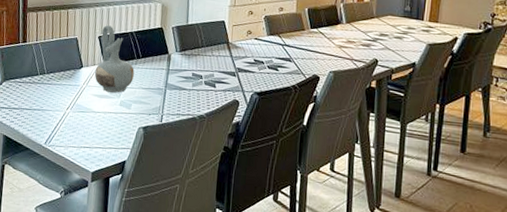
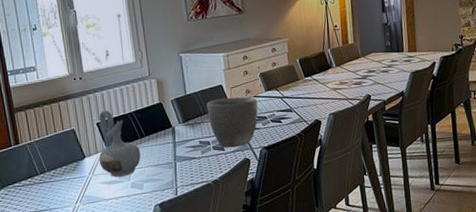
bowl: none [205,34,258,87] -> present [206,96,258,148]

